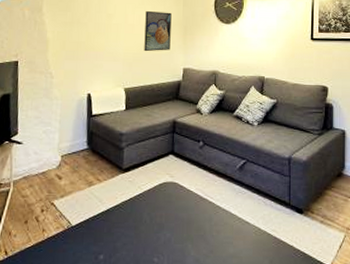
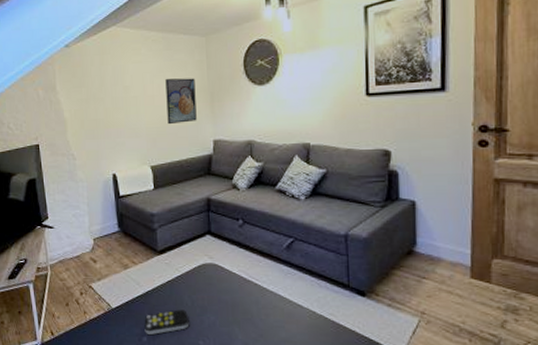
remote control: none [102,227,146,252] -> present [144,309,190,335]

